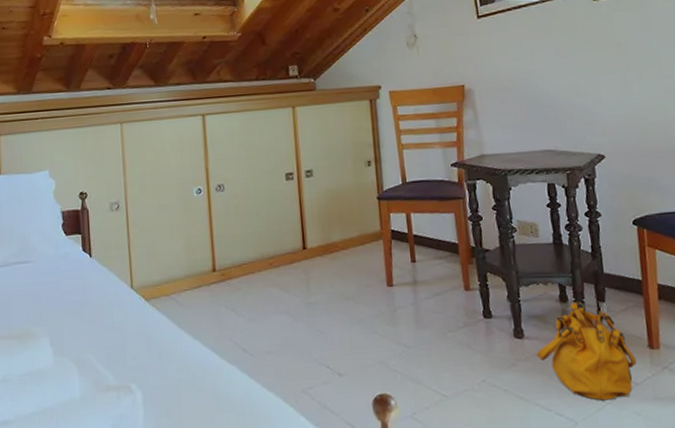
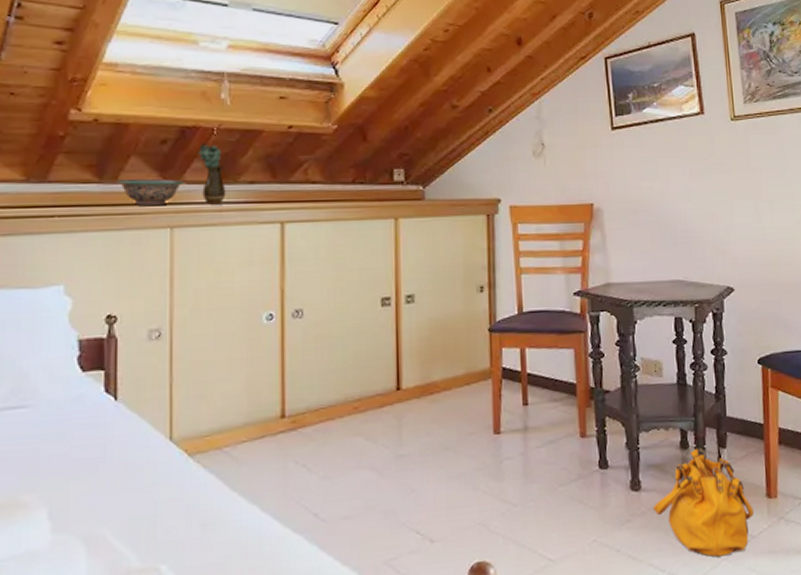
decorative bowl: none [79,85,129,108] -> present [116,178,185,207]
vase: none [136,53,159,104] -> present [197,140,226,205]

